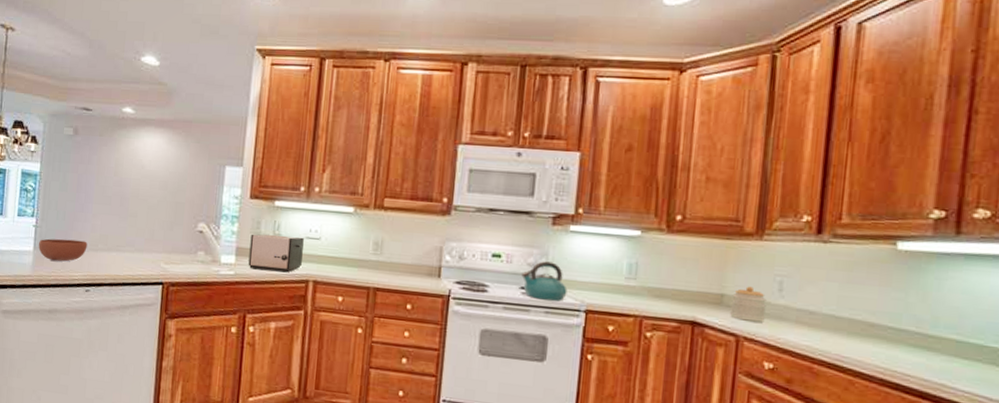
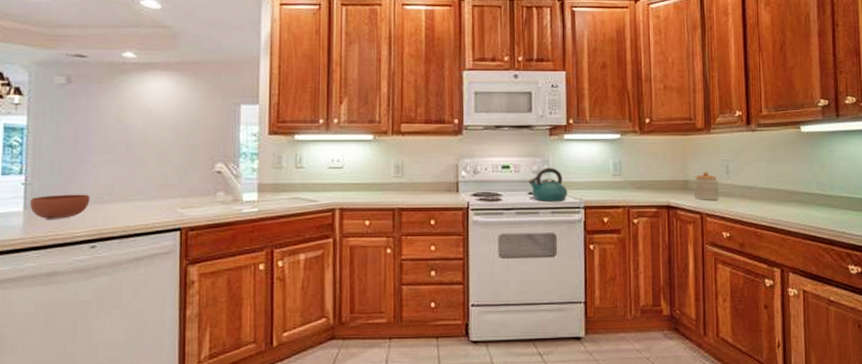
toaster: present [248,233,304,273] -> none [272,167,327,204]

